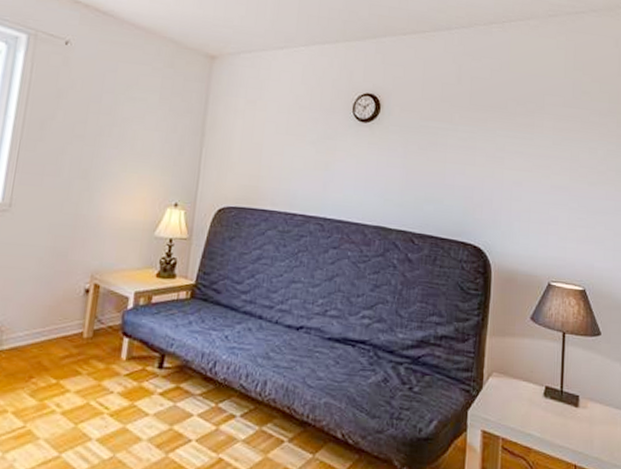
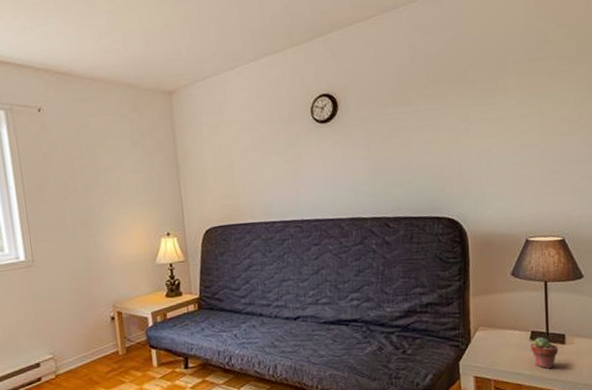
potted succulent: none [543,394,572,434] -> present [530,336,559,369]

